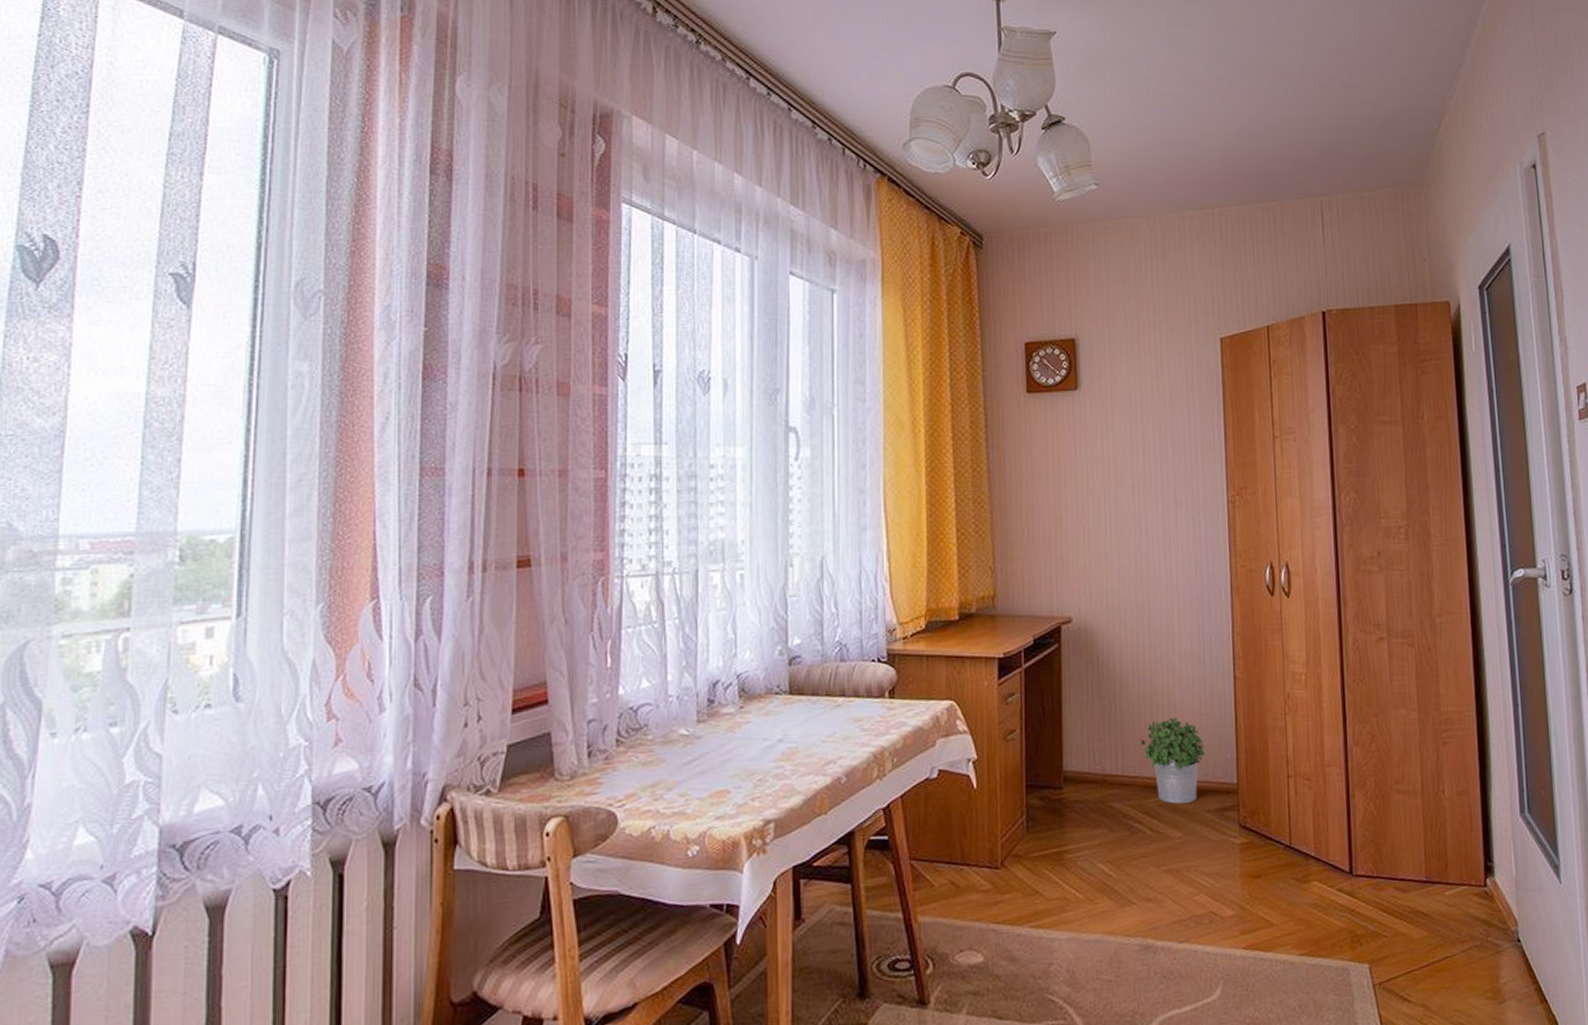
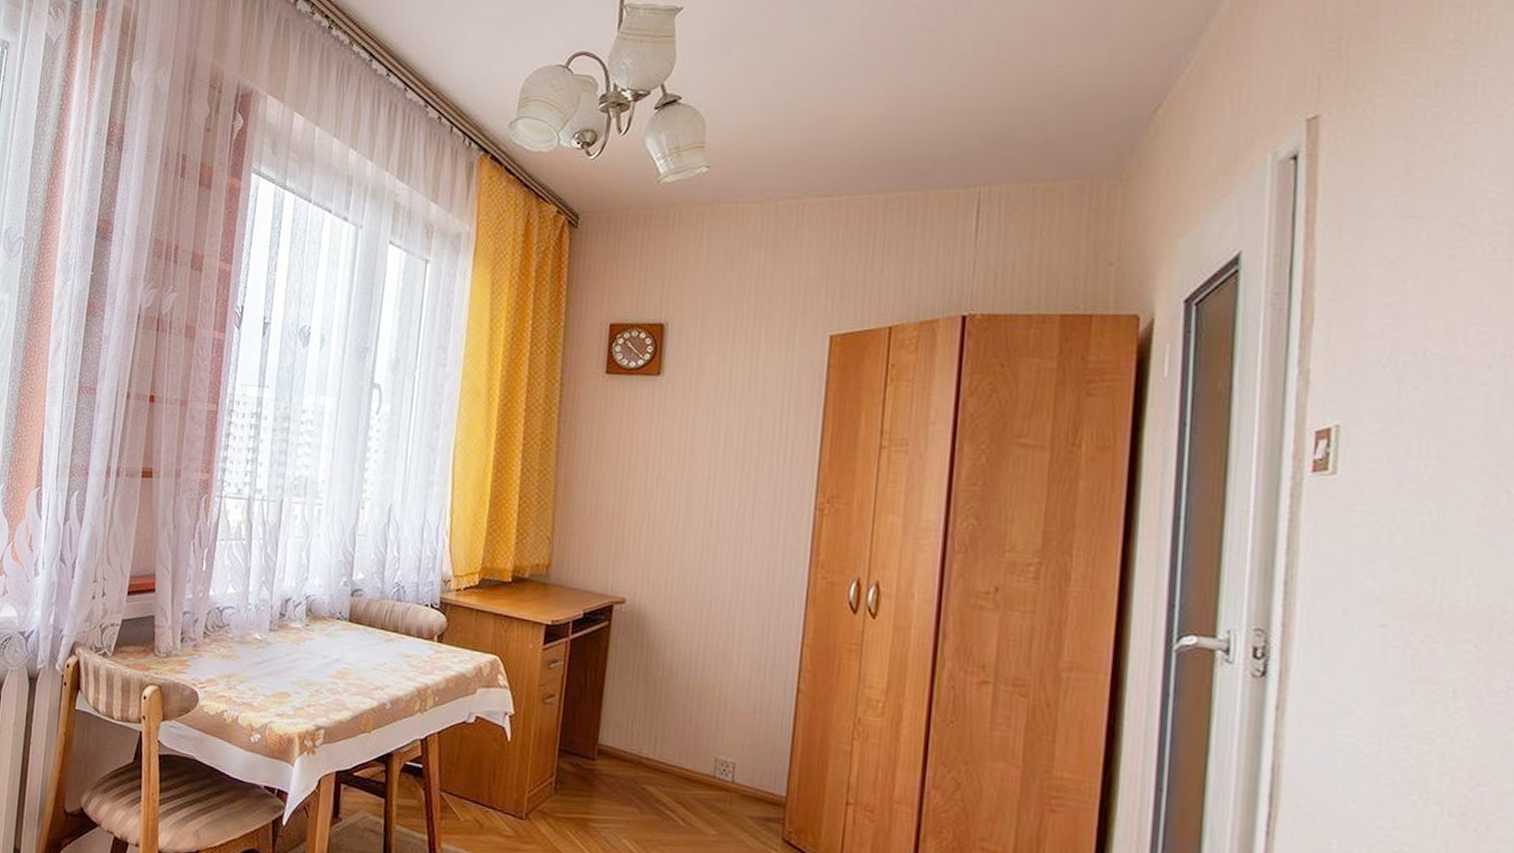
potted plant: present [1140,717,1205,804] -> none [683,715,754,805]

